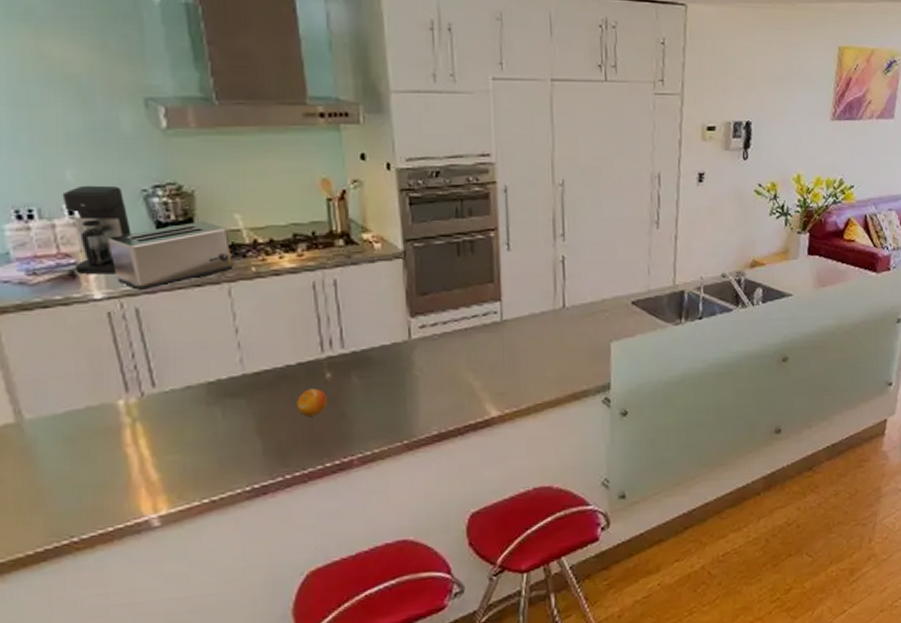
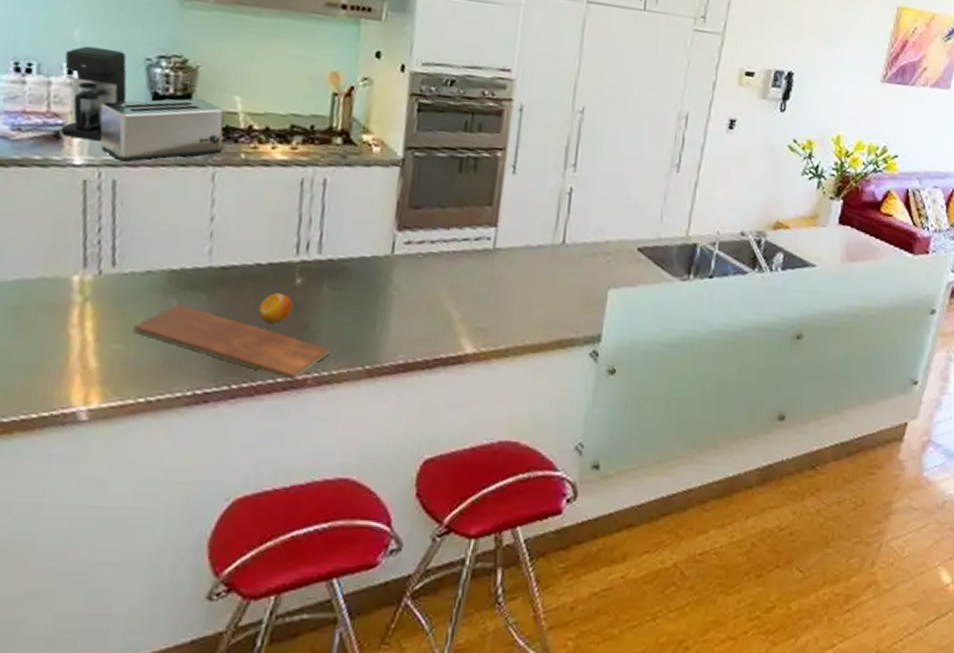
chopping board: none [184,411,369,464] -> present [133,304,330,380]

